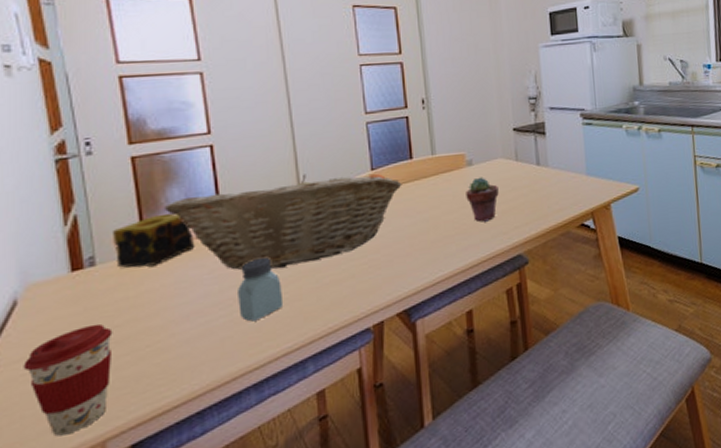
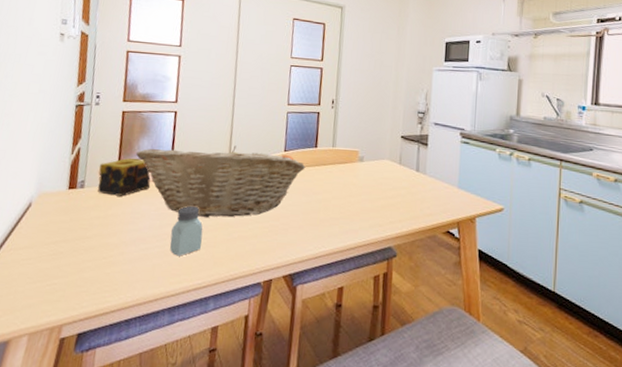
coffee cup: present [23,323,113,437] -> none [25,232,85,313]
potted succulent: present [466,177,499,222] -> none [354,172,381,212]

